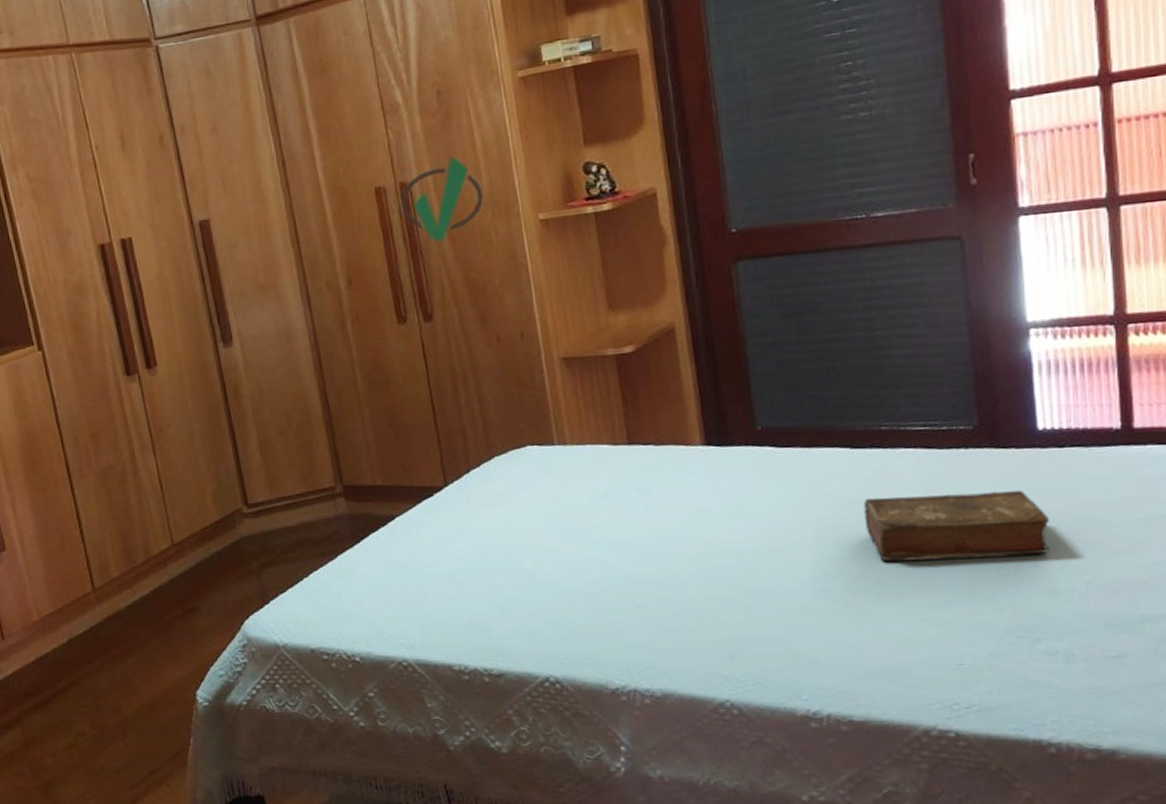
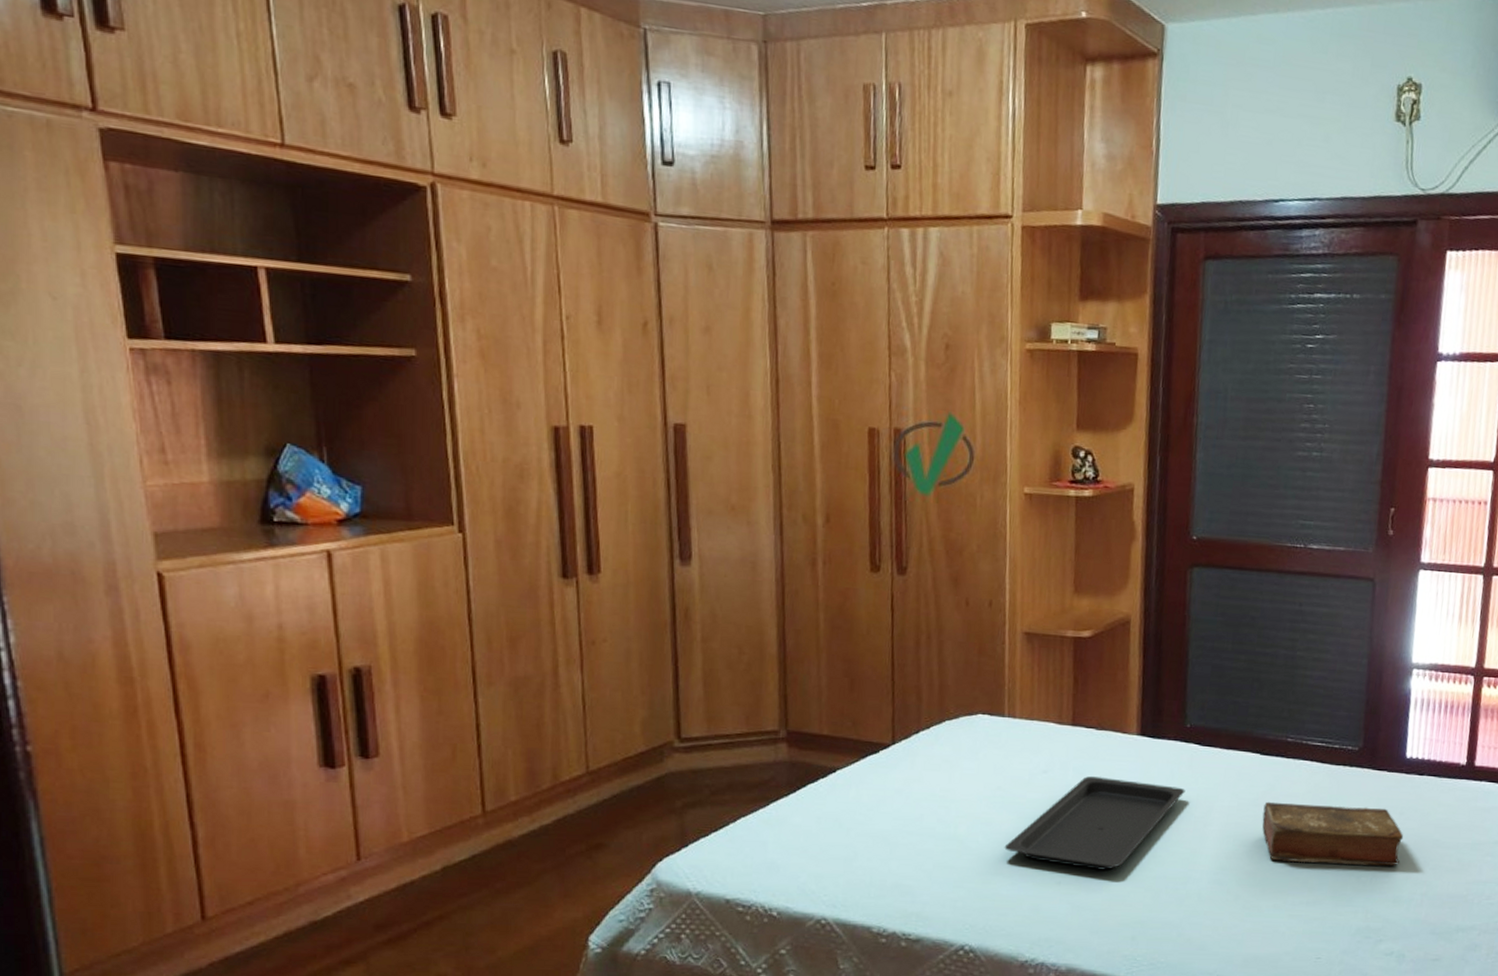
serving tray: none [575,493,767,590] -> present [1004,776,1186,870]

